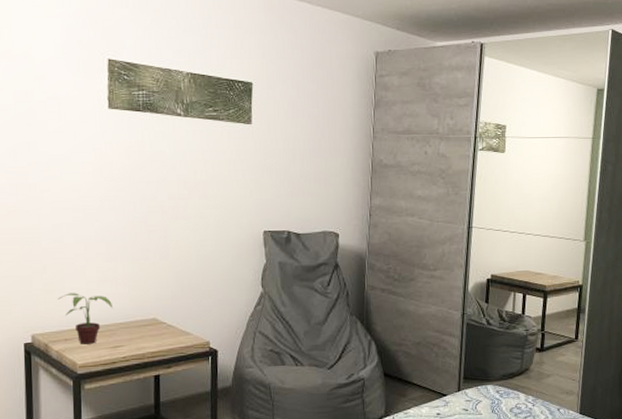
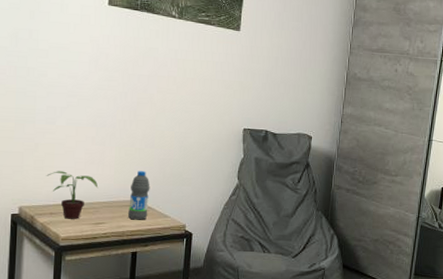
water bottle: none [146,286,169,340] -> present [127,171,150,220]

